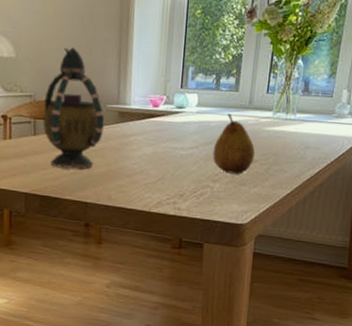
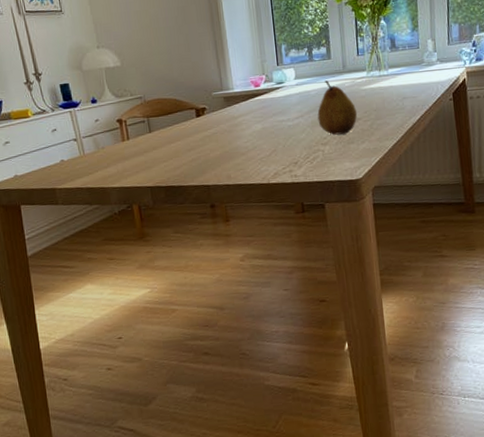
teapot: present [43,47,105,169] -> none [153,47,213,158]

